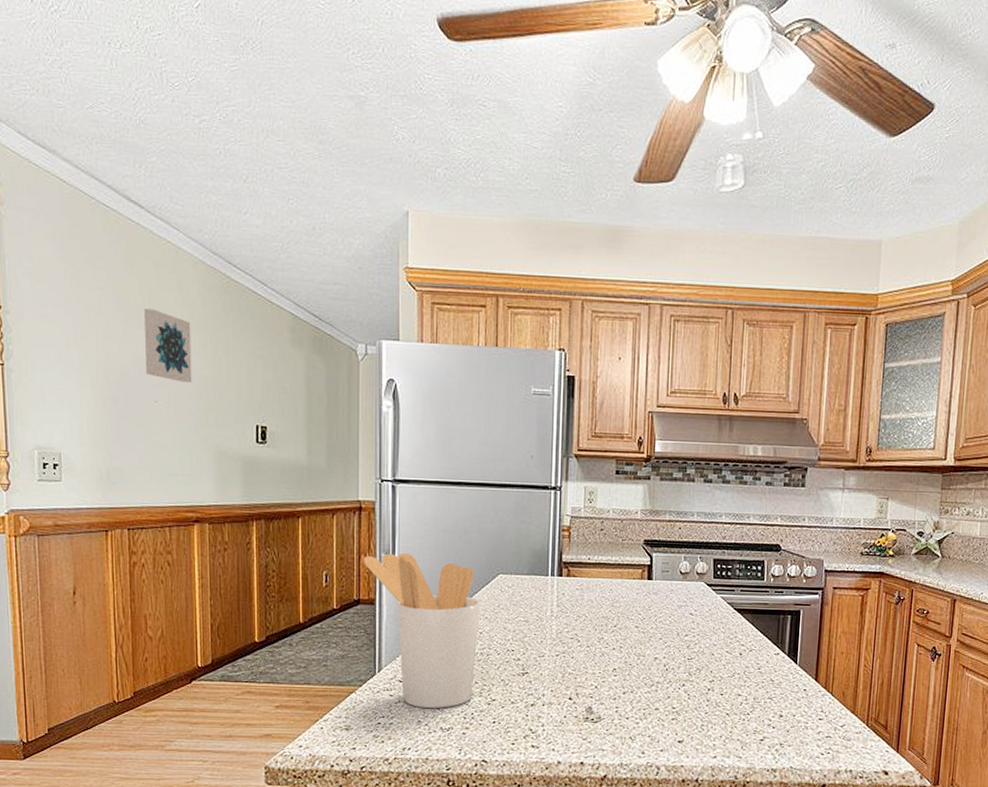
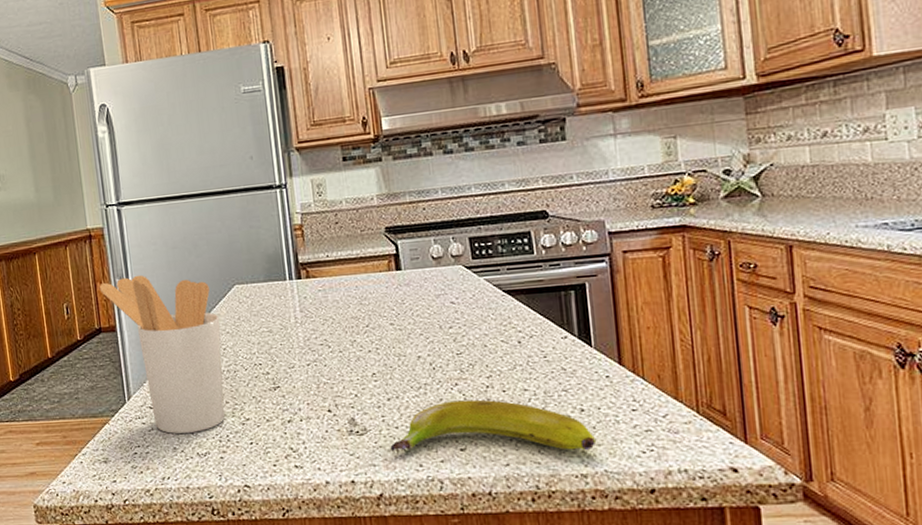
banana: none [619,699,788,750] -> present [390,399,597,453]

